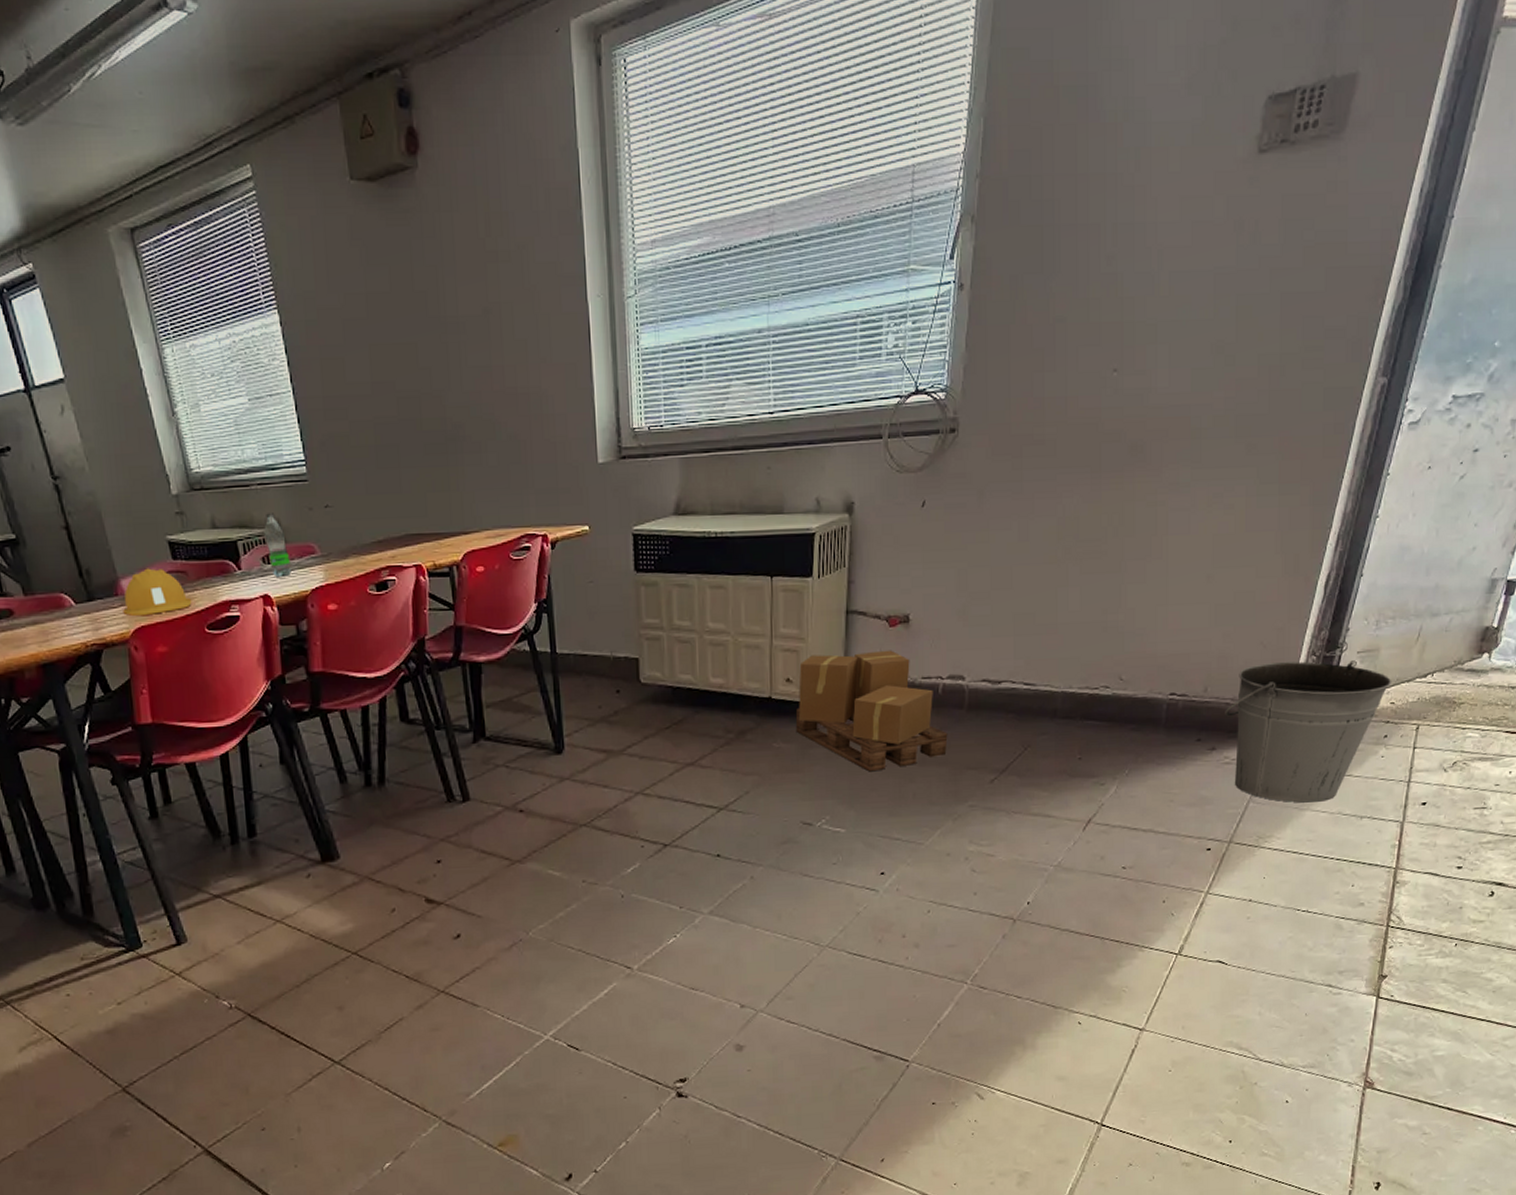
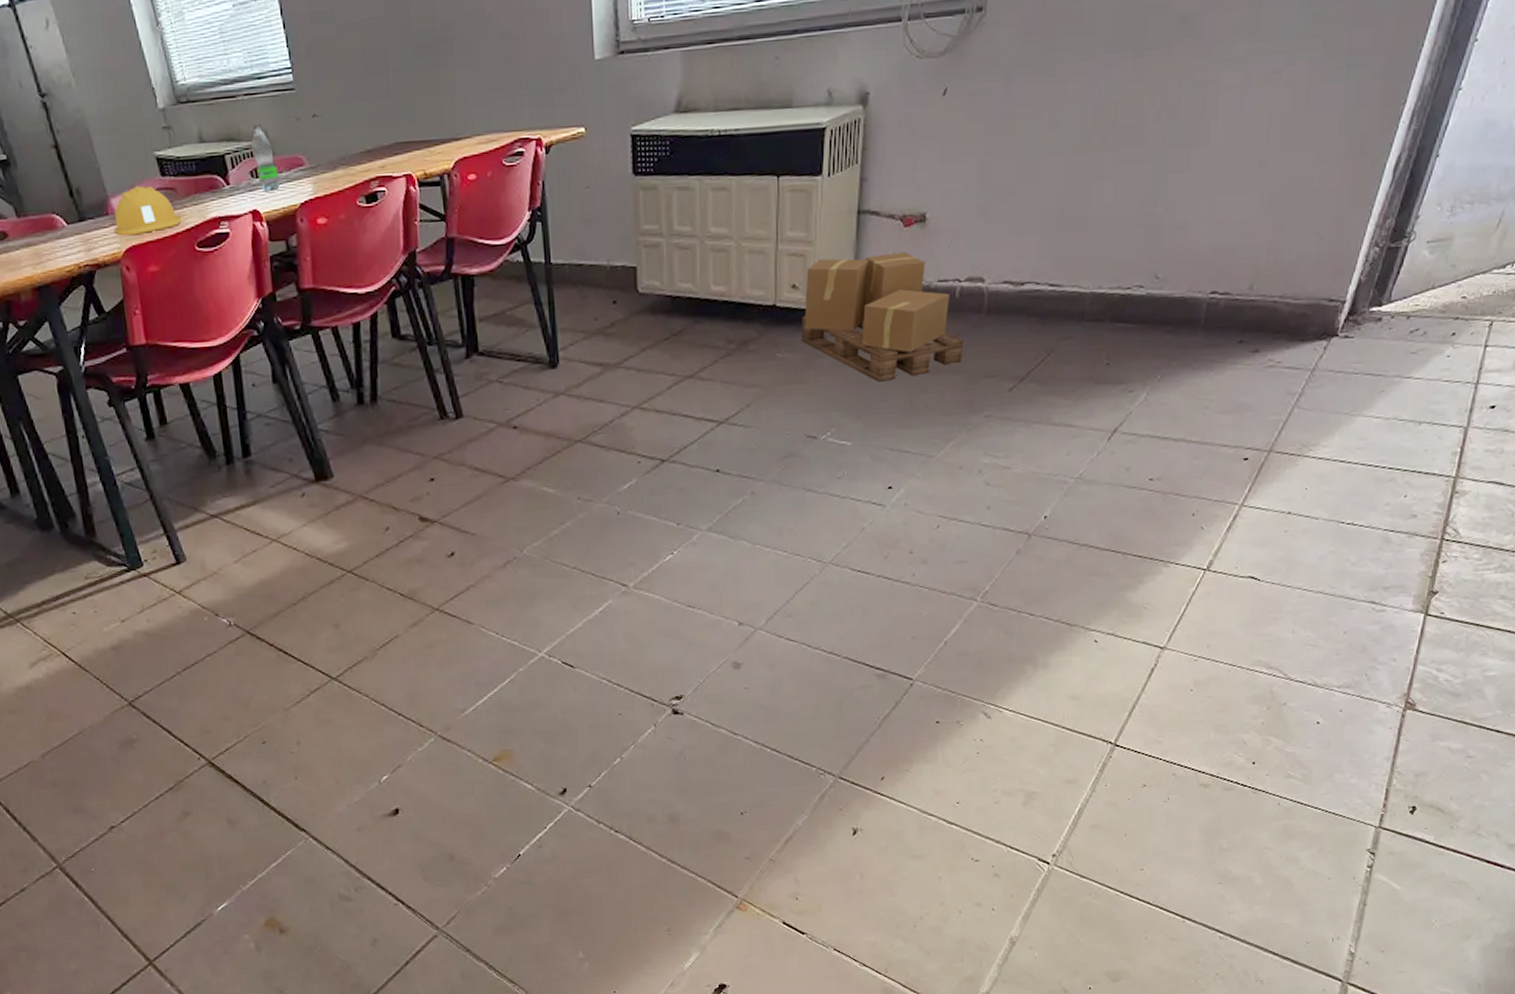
bucket: present [1225,660,1391,803] -> none [1272,251,1464,408]

